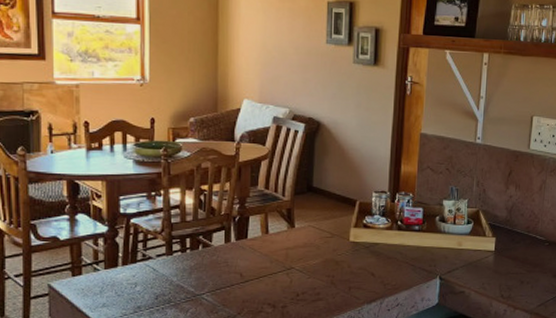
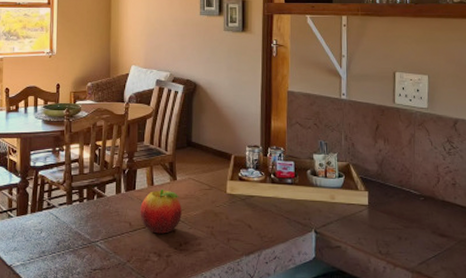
fruit: none [253,237,300,284] -> present [140,188,182,234]

